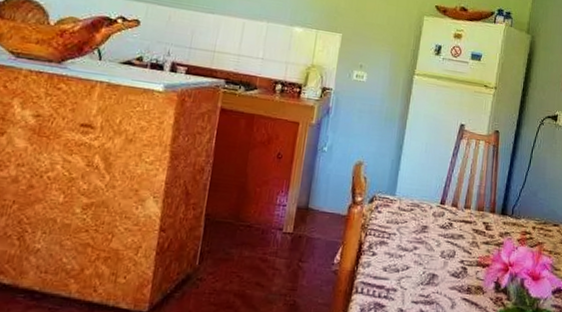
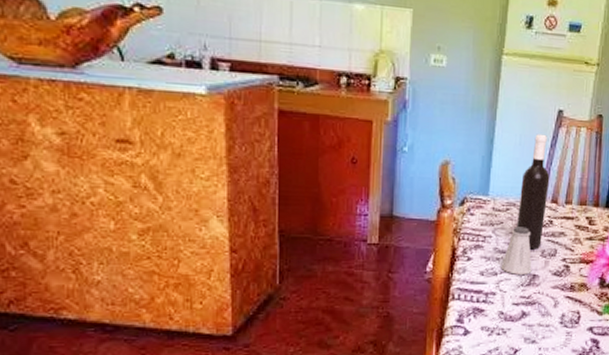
saltshaker: none [403,226,433,274] -> present [501,227,532,275]
wine bottle: none [419,143,451,250] -> present [517,134,550,250]

